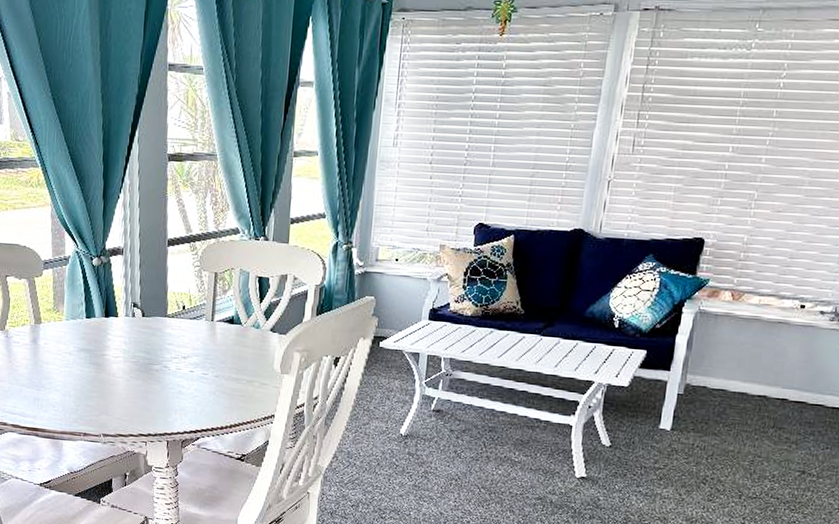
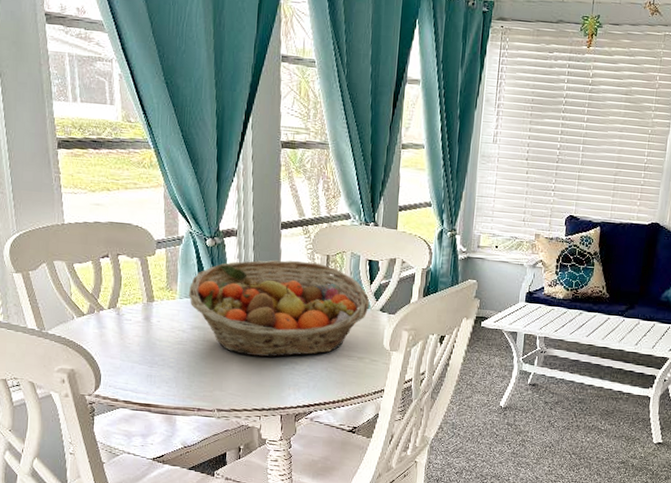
fruit basket: none [75,278,260,380] -> present [189,260,370,357]

